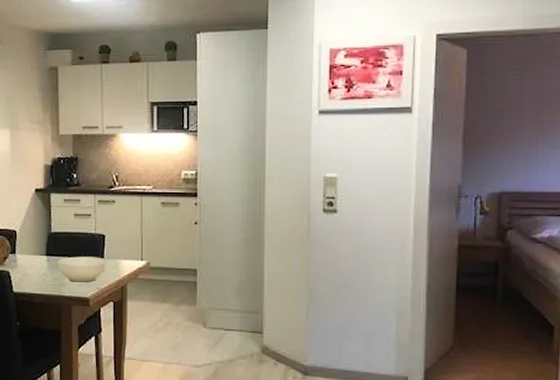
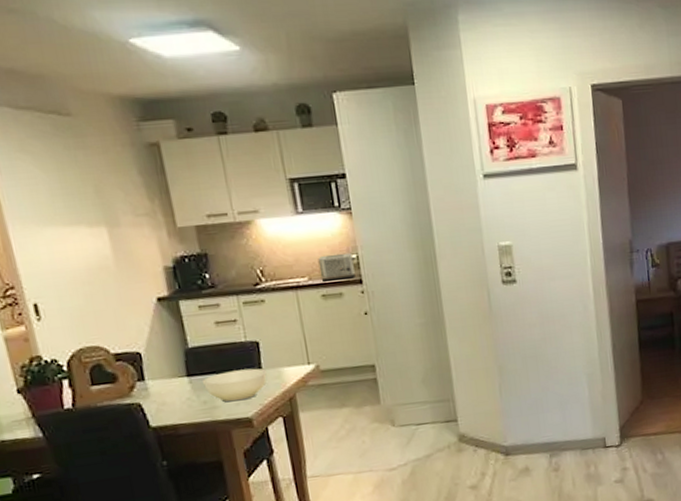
toaster: none [163,168,195,191] -> present [318,252,356,282]

